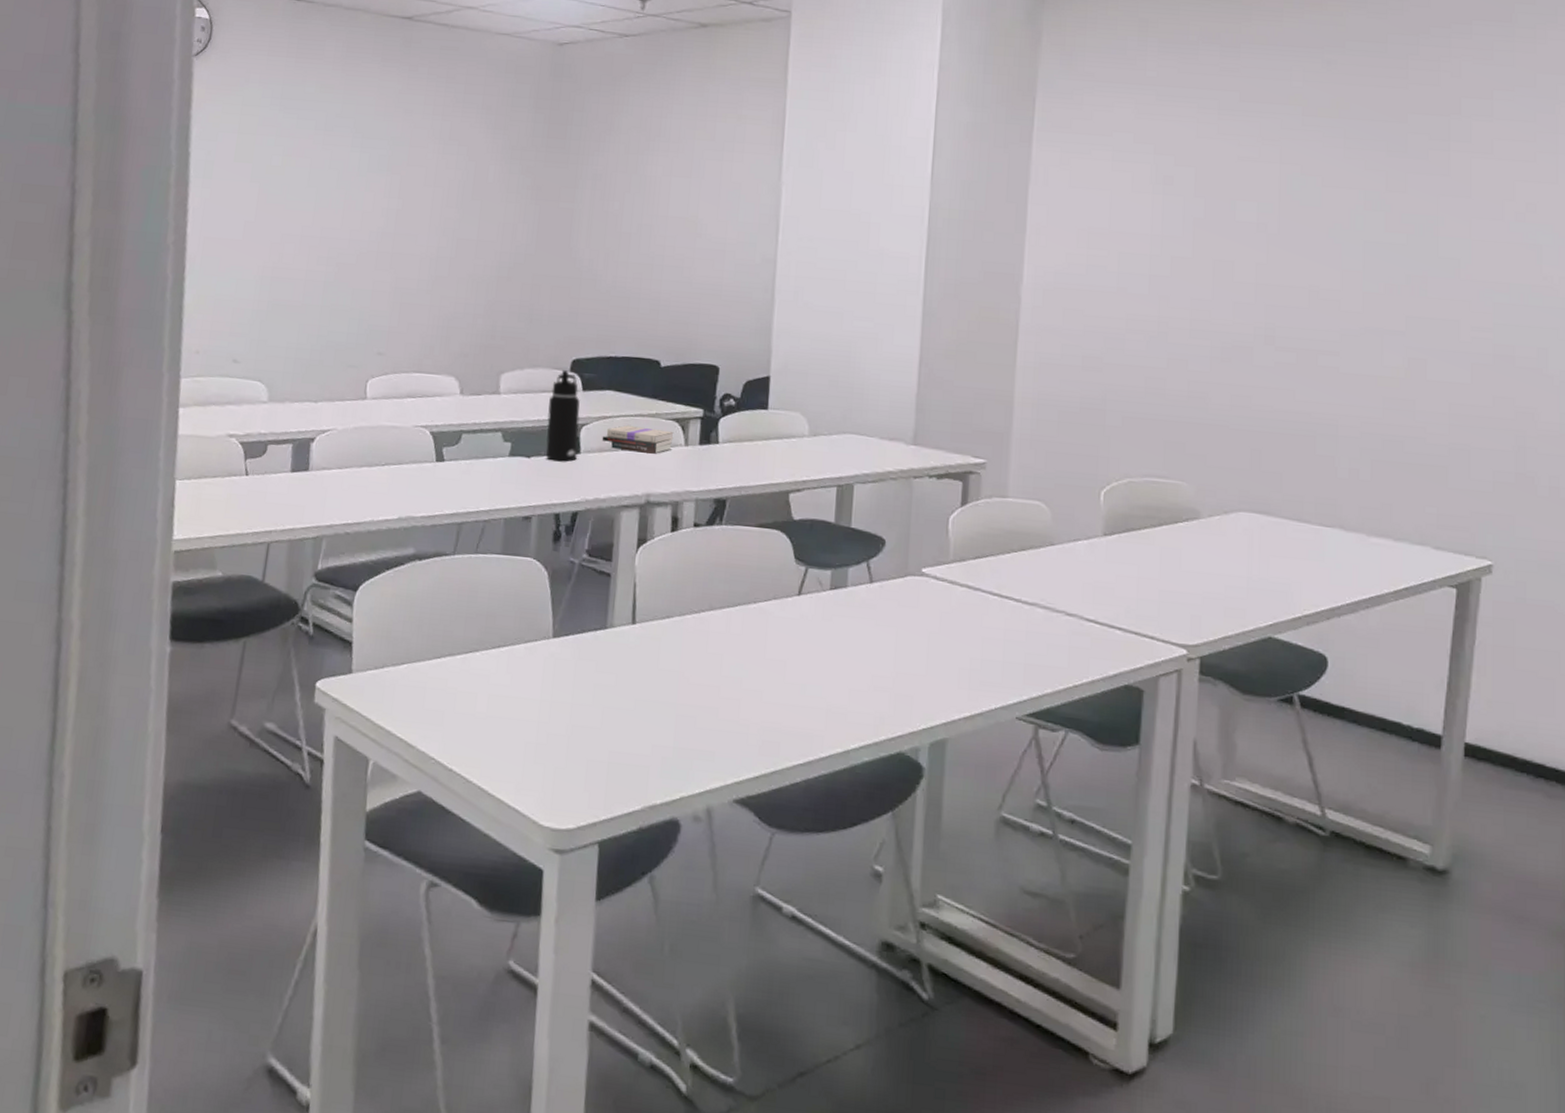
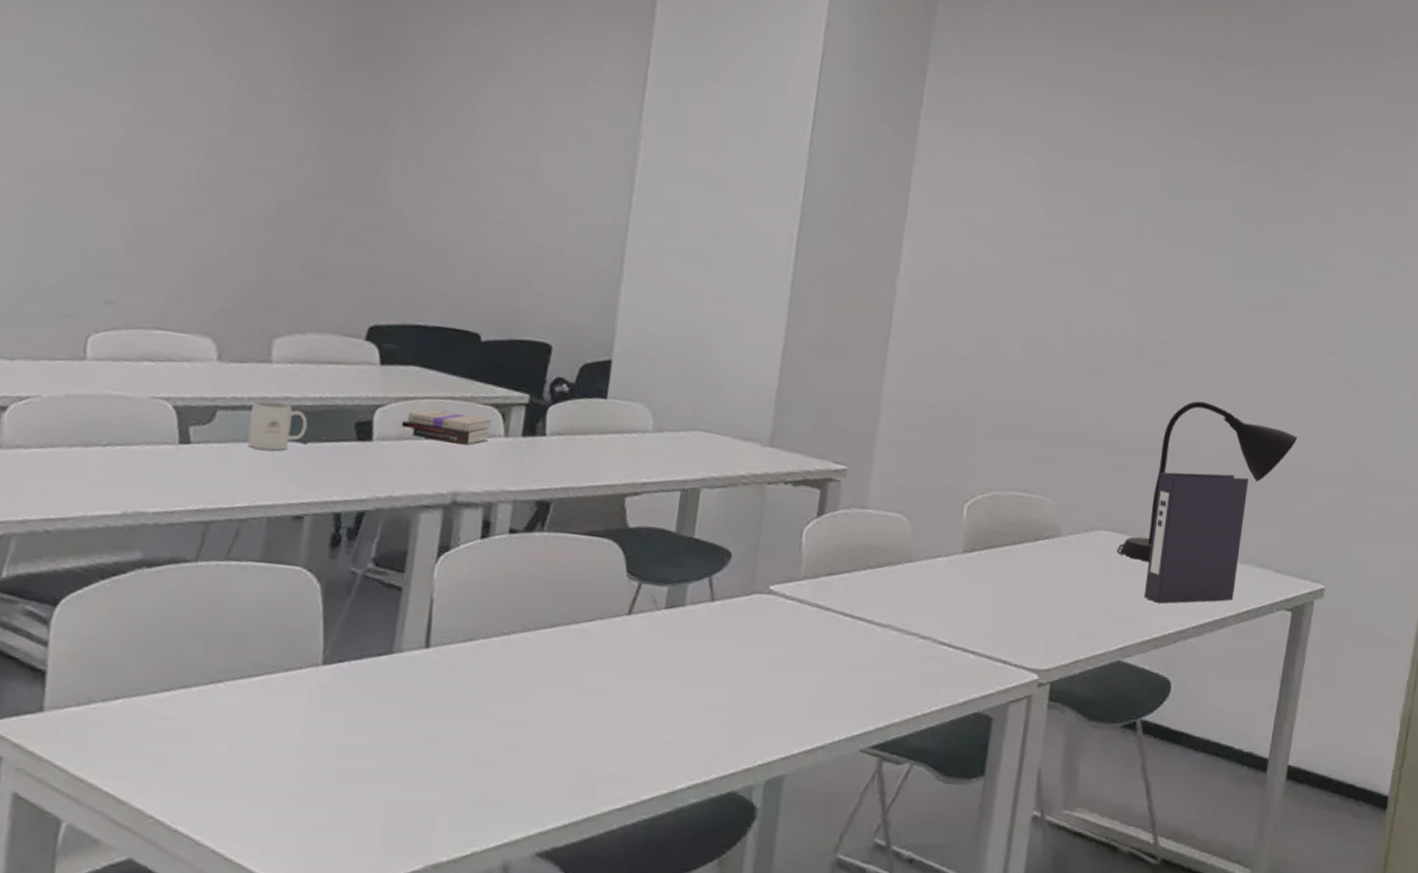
mug: none [485,424,530,465] -> present [247,400,308,451]
water bottle: present [546,370,580,462] -> none [327,338,376,451]
desk lamp: none [1259,383,1448,540] -> present [1116,401,1297,561]
binder: none [1291,453,1397,582] -> present [1143,472,1249,604]

